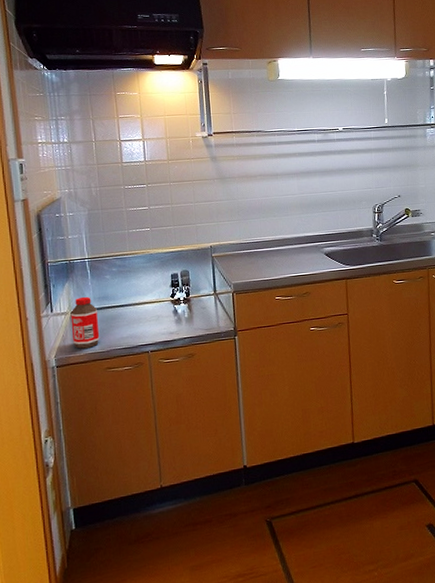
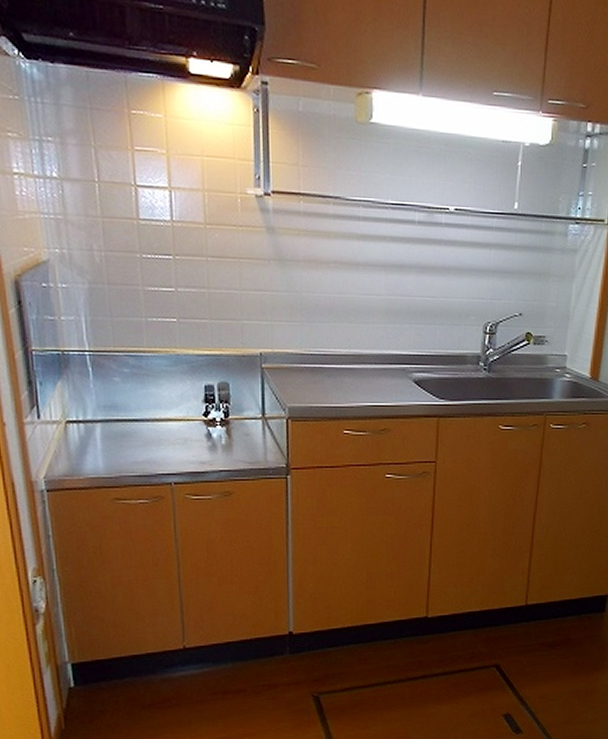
bottle: present [70,296,100,349] -> none [65,402,106,471]

